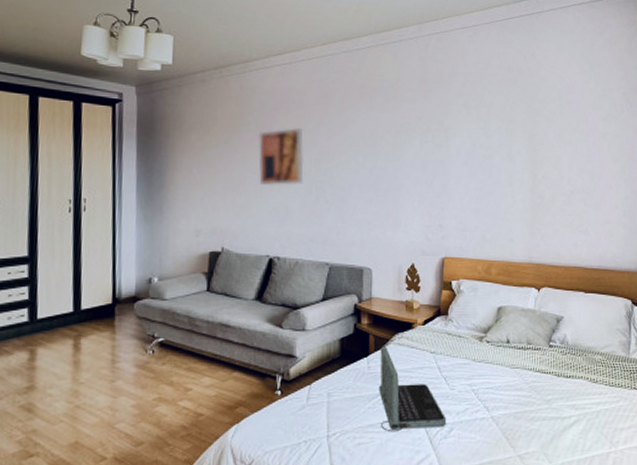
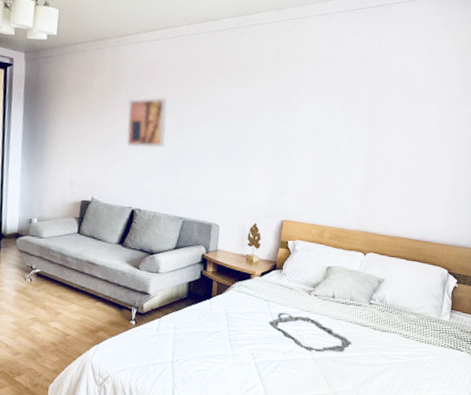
laptop: present [379,346,447,432] -> none [218,291,274,364]
serving tray: none [437,364,534,407] -> present [268,312,352,352]

